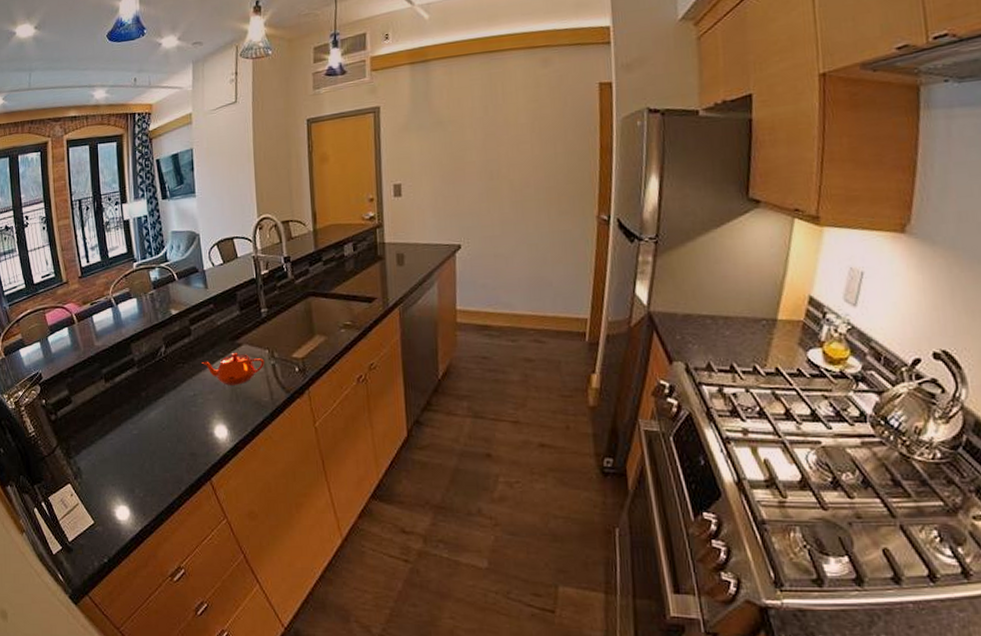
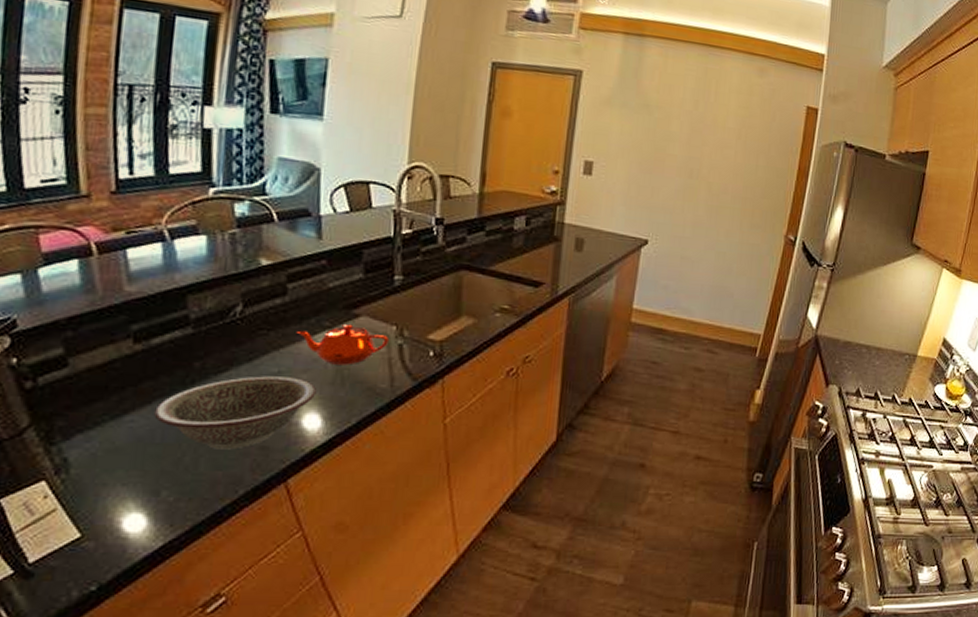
decorative bowl: none [123,398,221,457] -> present [154,376,316,450]

